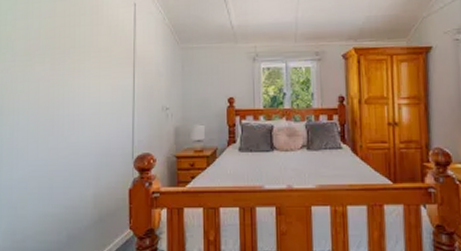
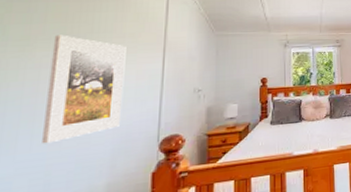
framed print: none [45,50,102,152] -> present [42,35,127,144]

